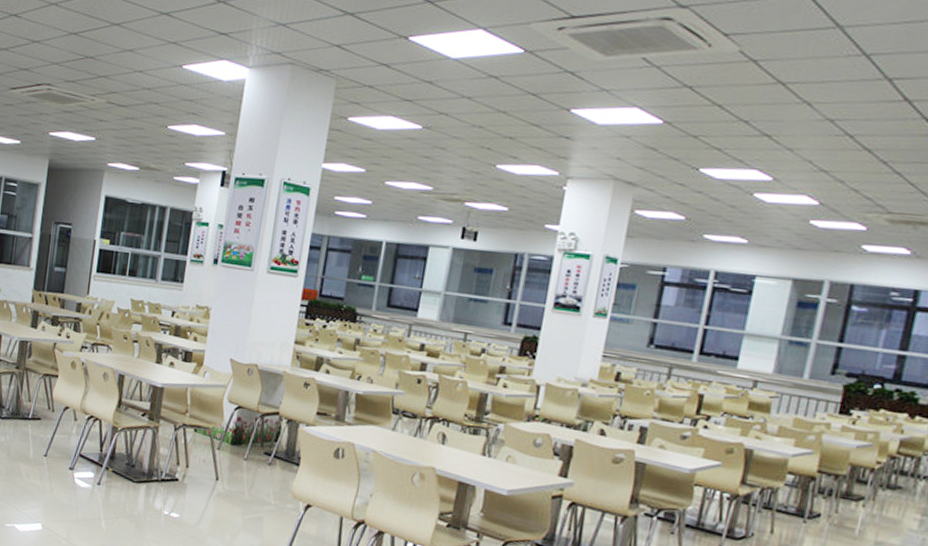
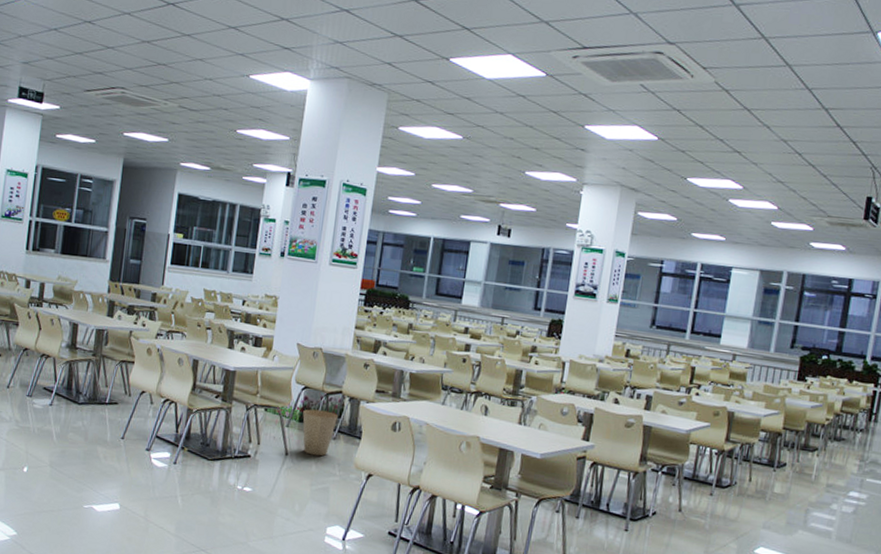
trash can: none [235,431,274,483] -> present [302,409,338,456]

